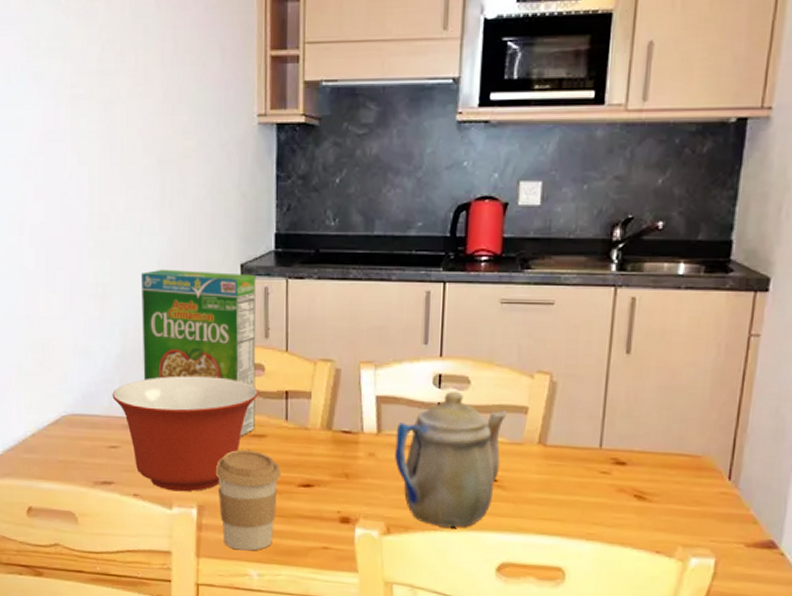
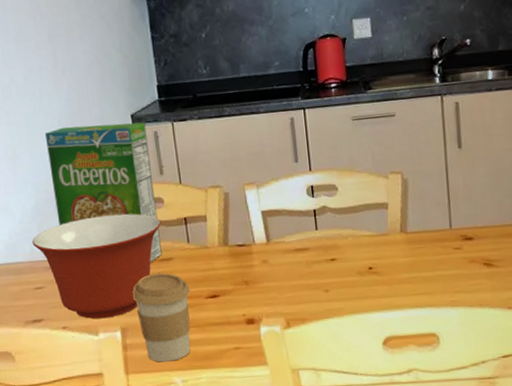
teapot: present [395,391,506,528] -> none [282,197,373,315]

